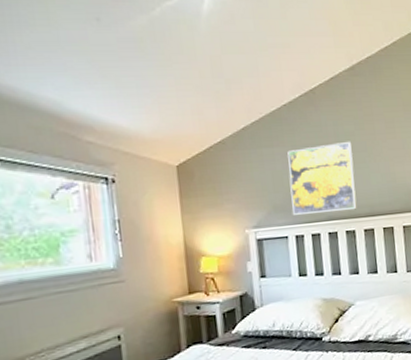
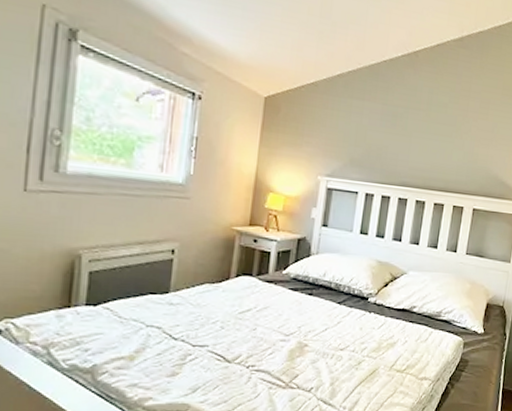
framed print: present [287,141,357,215] -> none [367,107,442,181]

